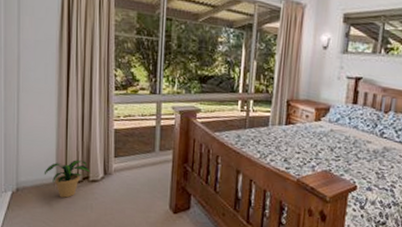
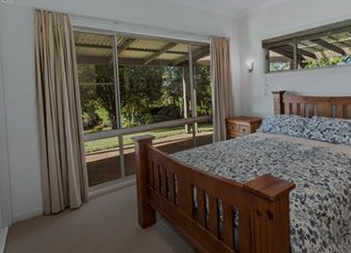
potted plant: present [43,160,90,198] -> none [33,193,71,227]

